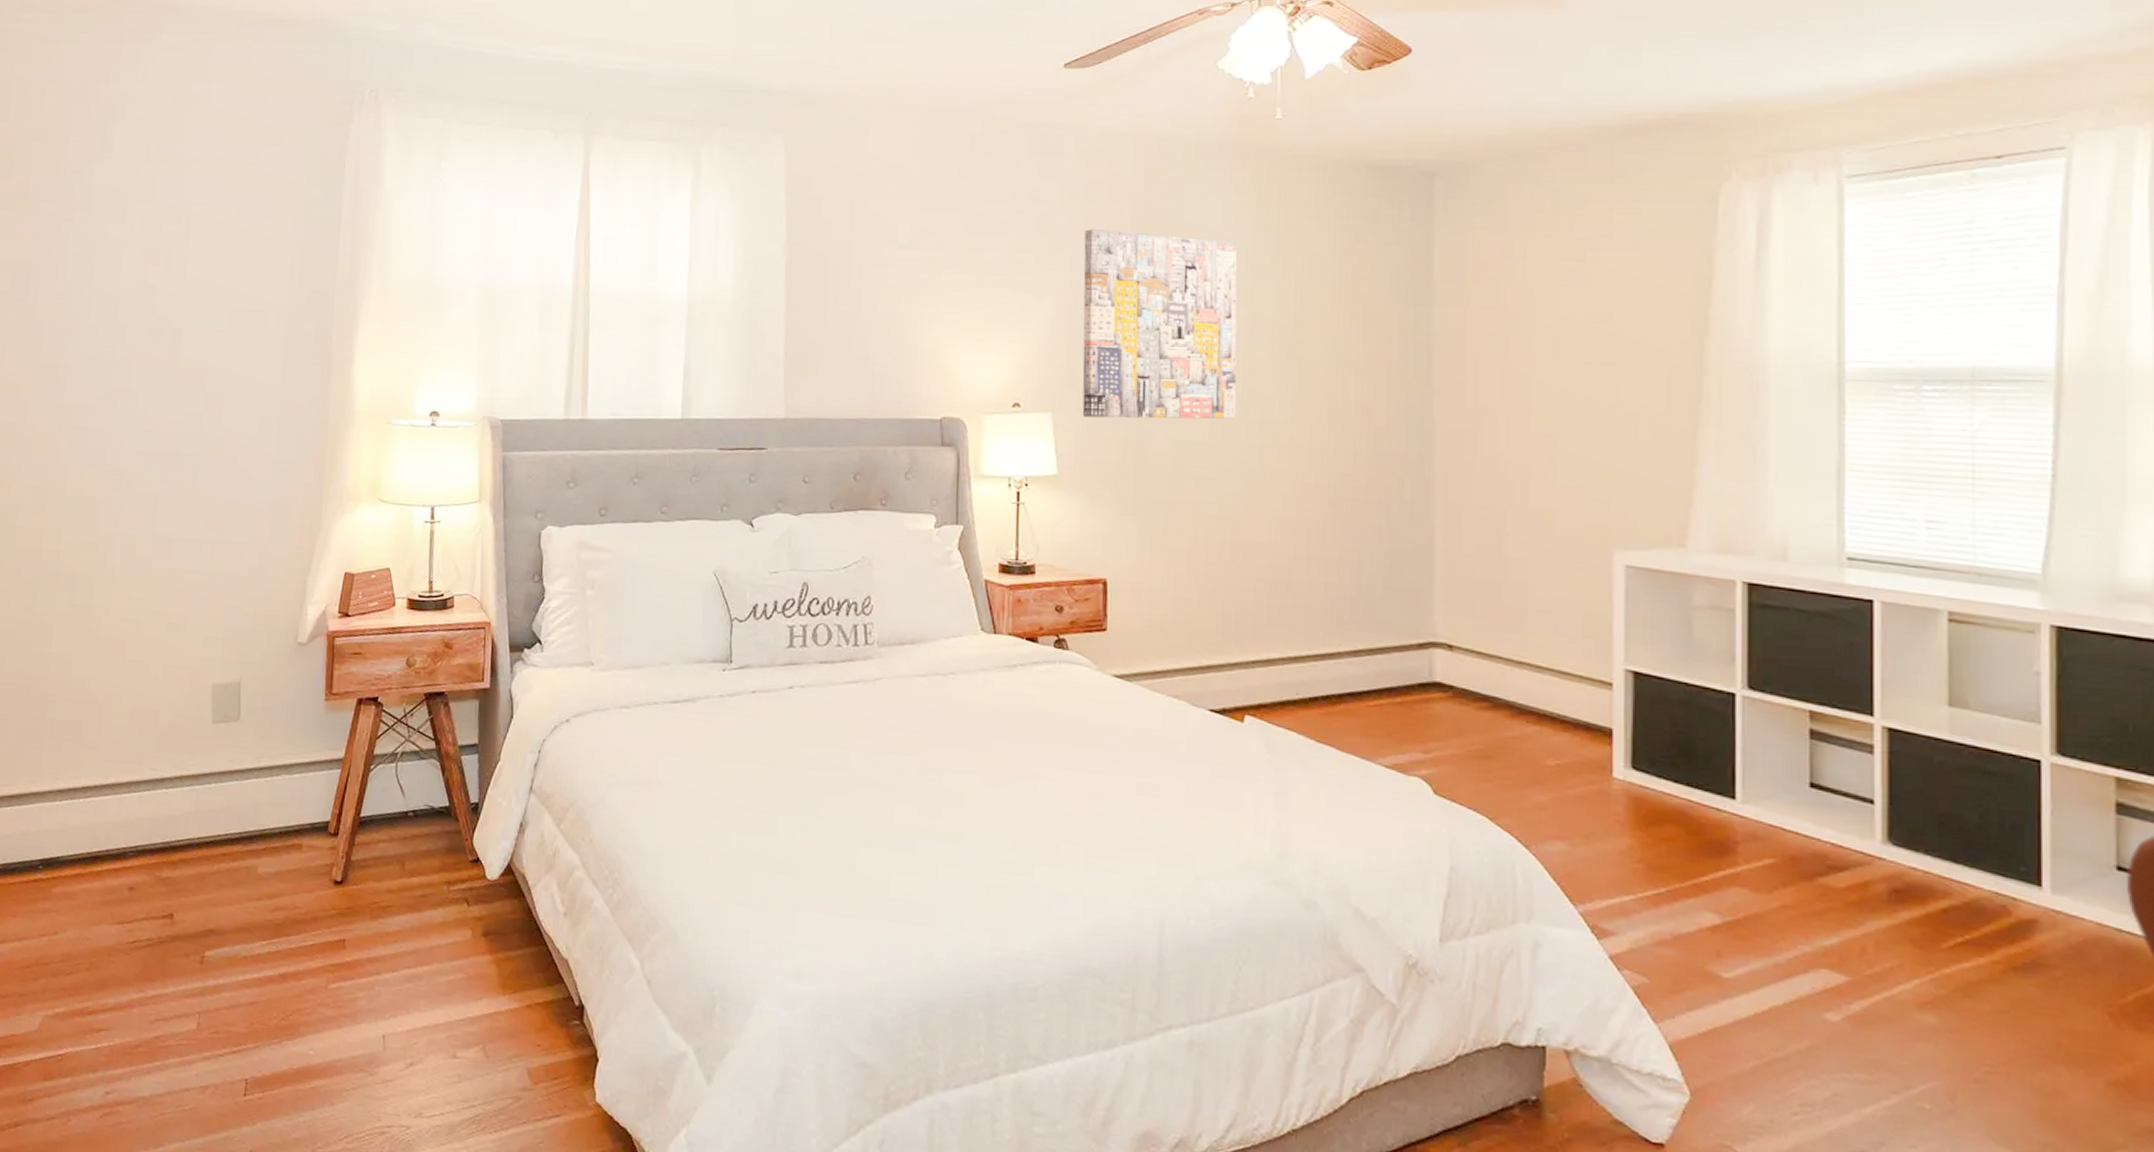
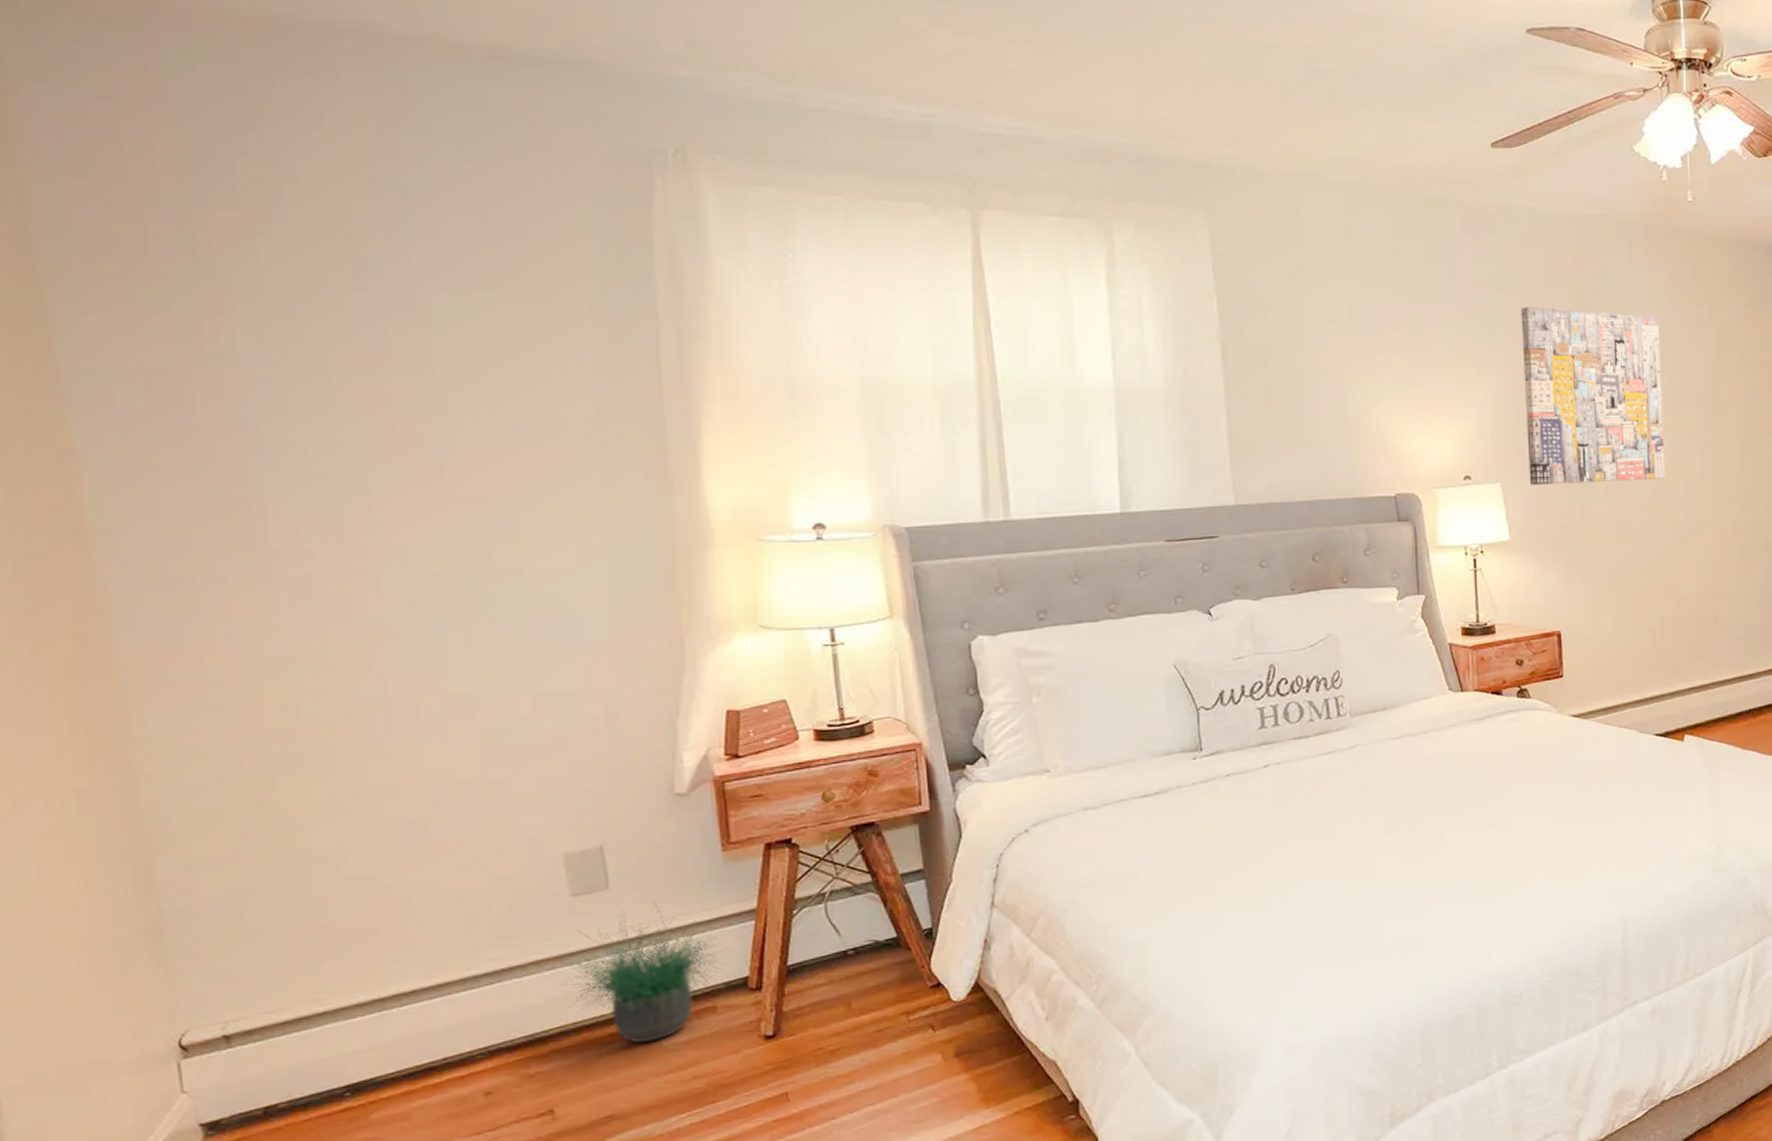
potted plant: none [195,737,316,868] -> present [561,901,727,1044]

